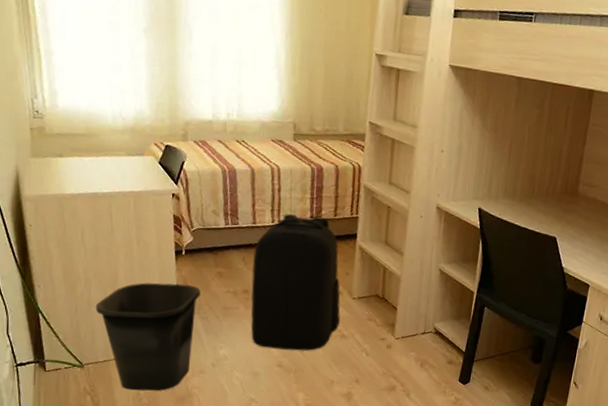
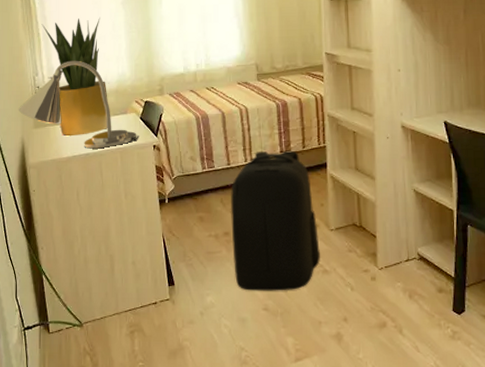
table lamp: none [11,87,157,190] -> present [18,60,139,149]
planter: none [43,38,122,173] -> present [41,18,108,137]
waste bin: present [95,282,201,391] -> none [91,232,185,347]

